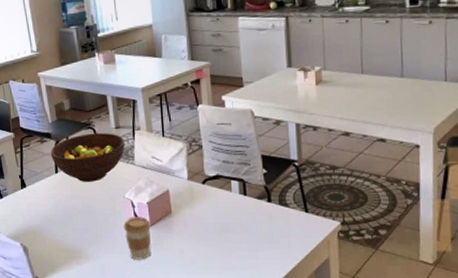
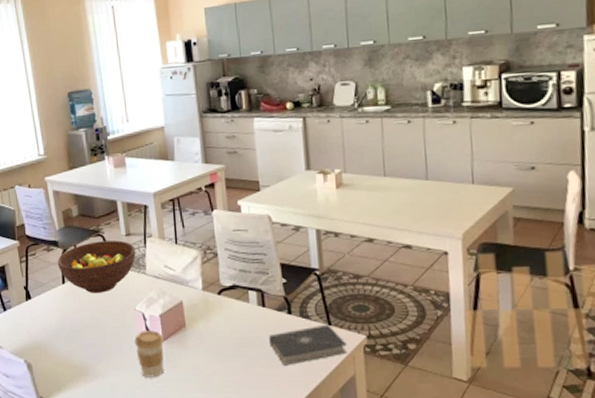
book: none [250,211,322,249] -> present [269,324,347,365]

